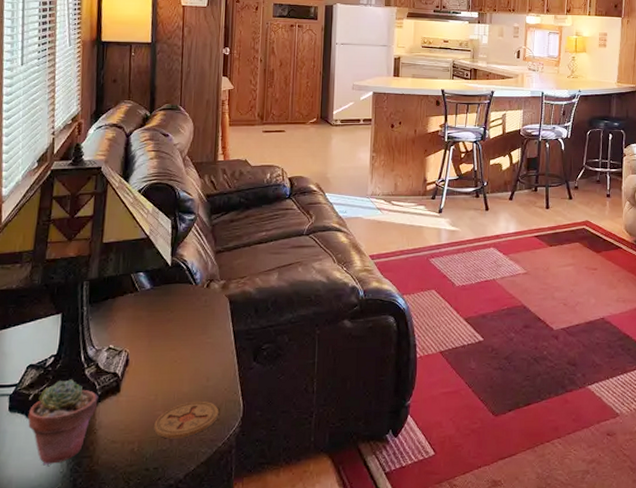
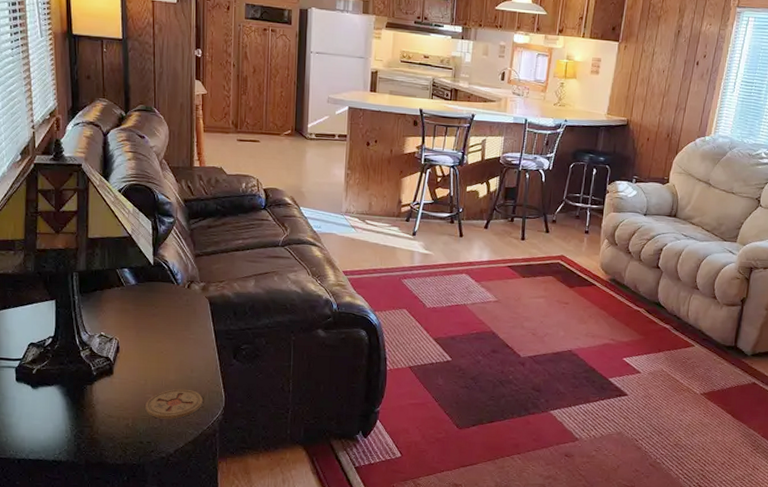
potted succulent: present [27,379,98,466] -> none [33,359,94,430]

